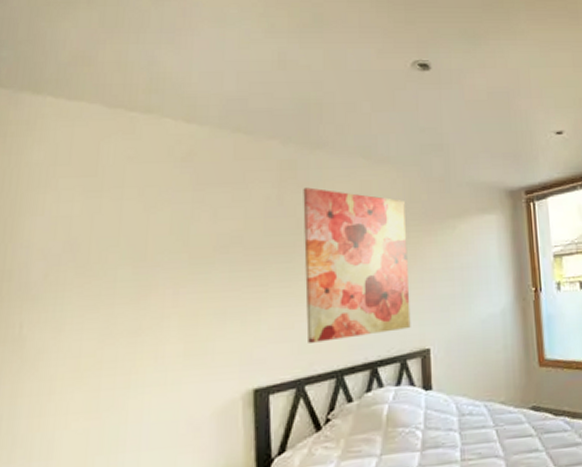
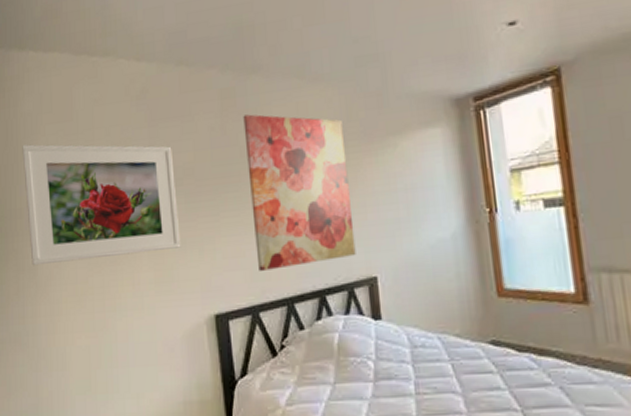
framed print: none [18,198,221,337] -> present [22,144,181,266]

